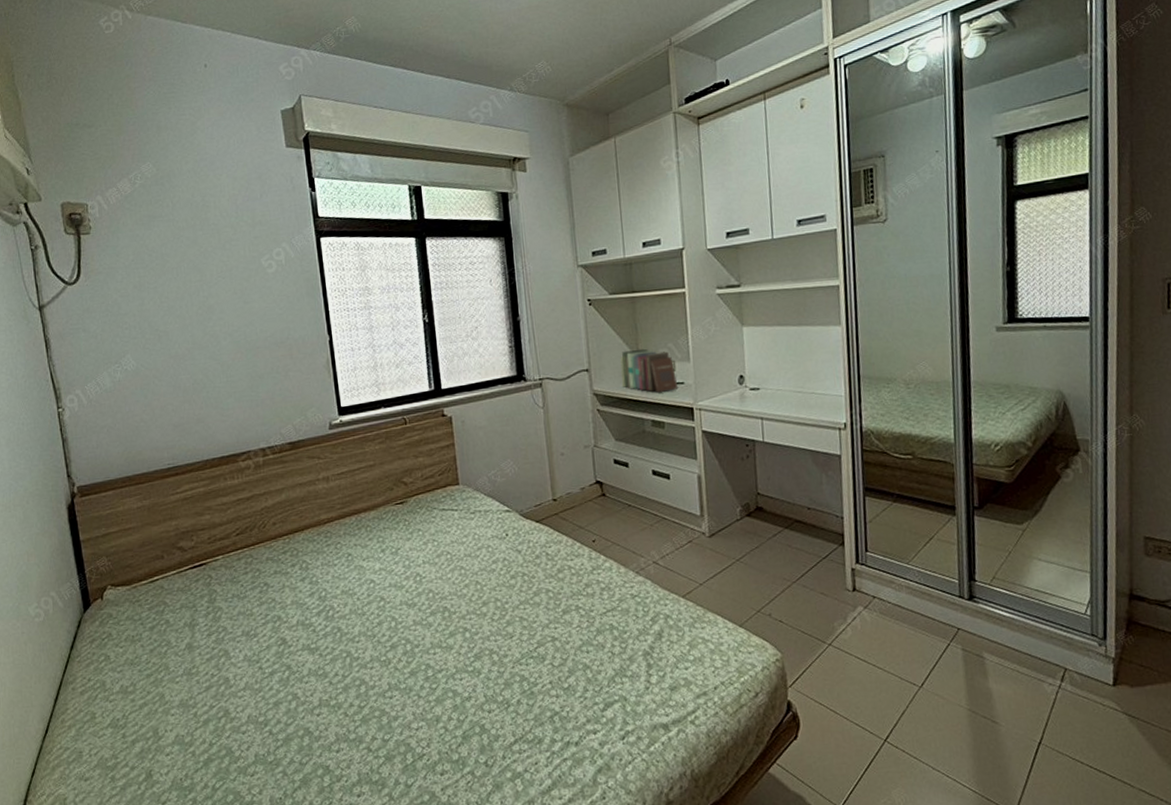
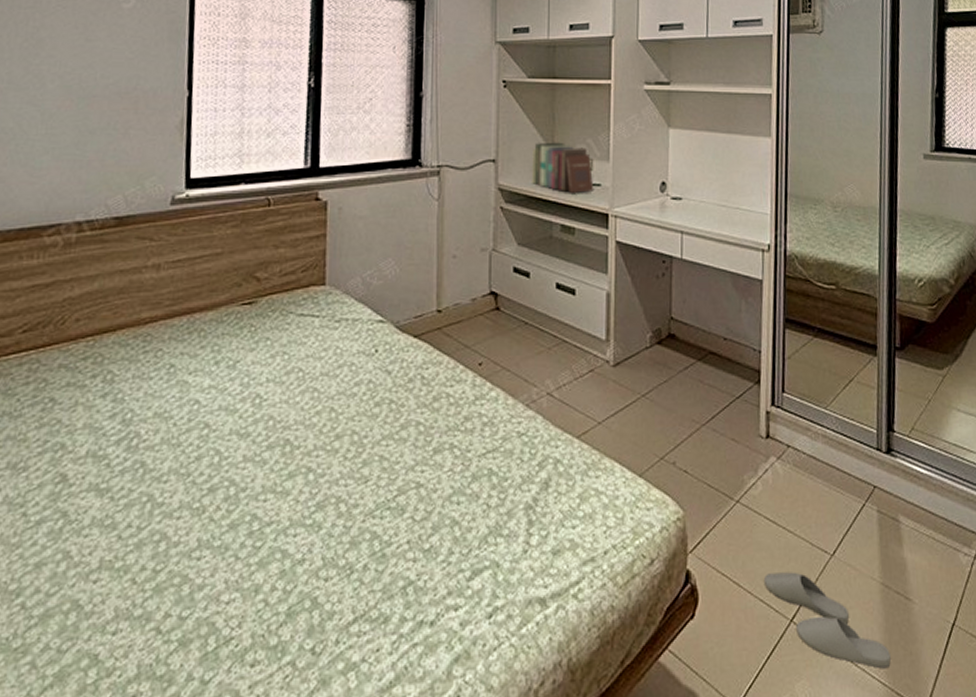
slippers: none [857,701,980,779] -> present [763,572,891,669]

